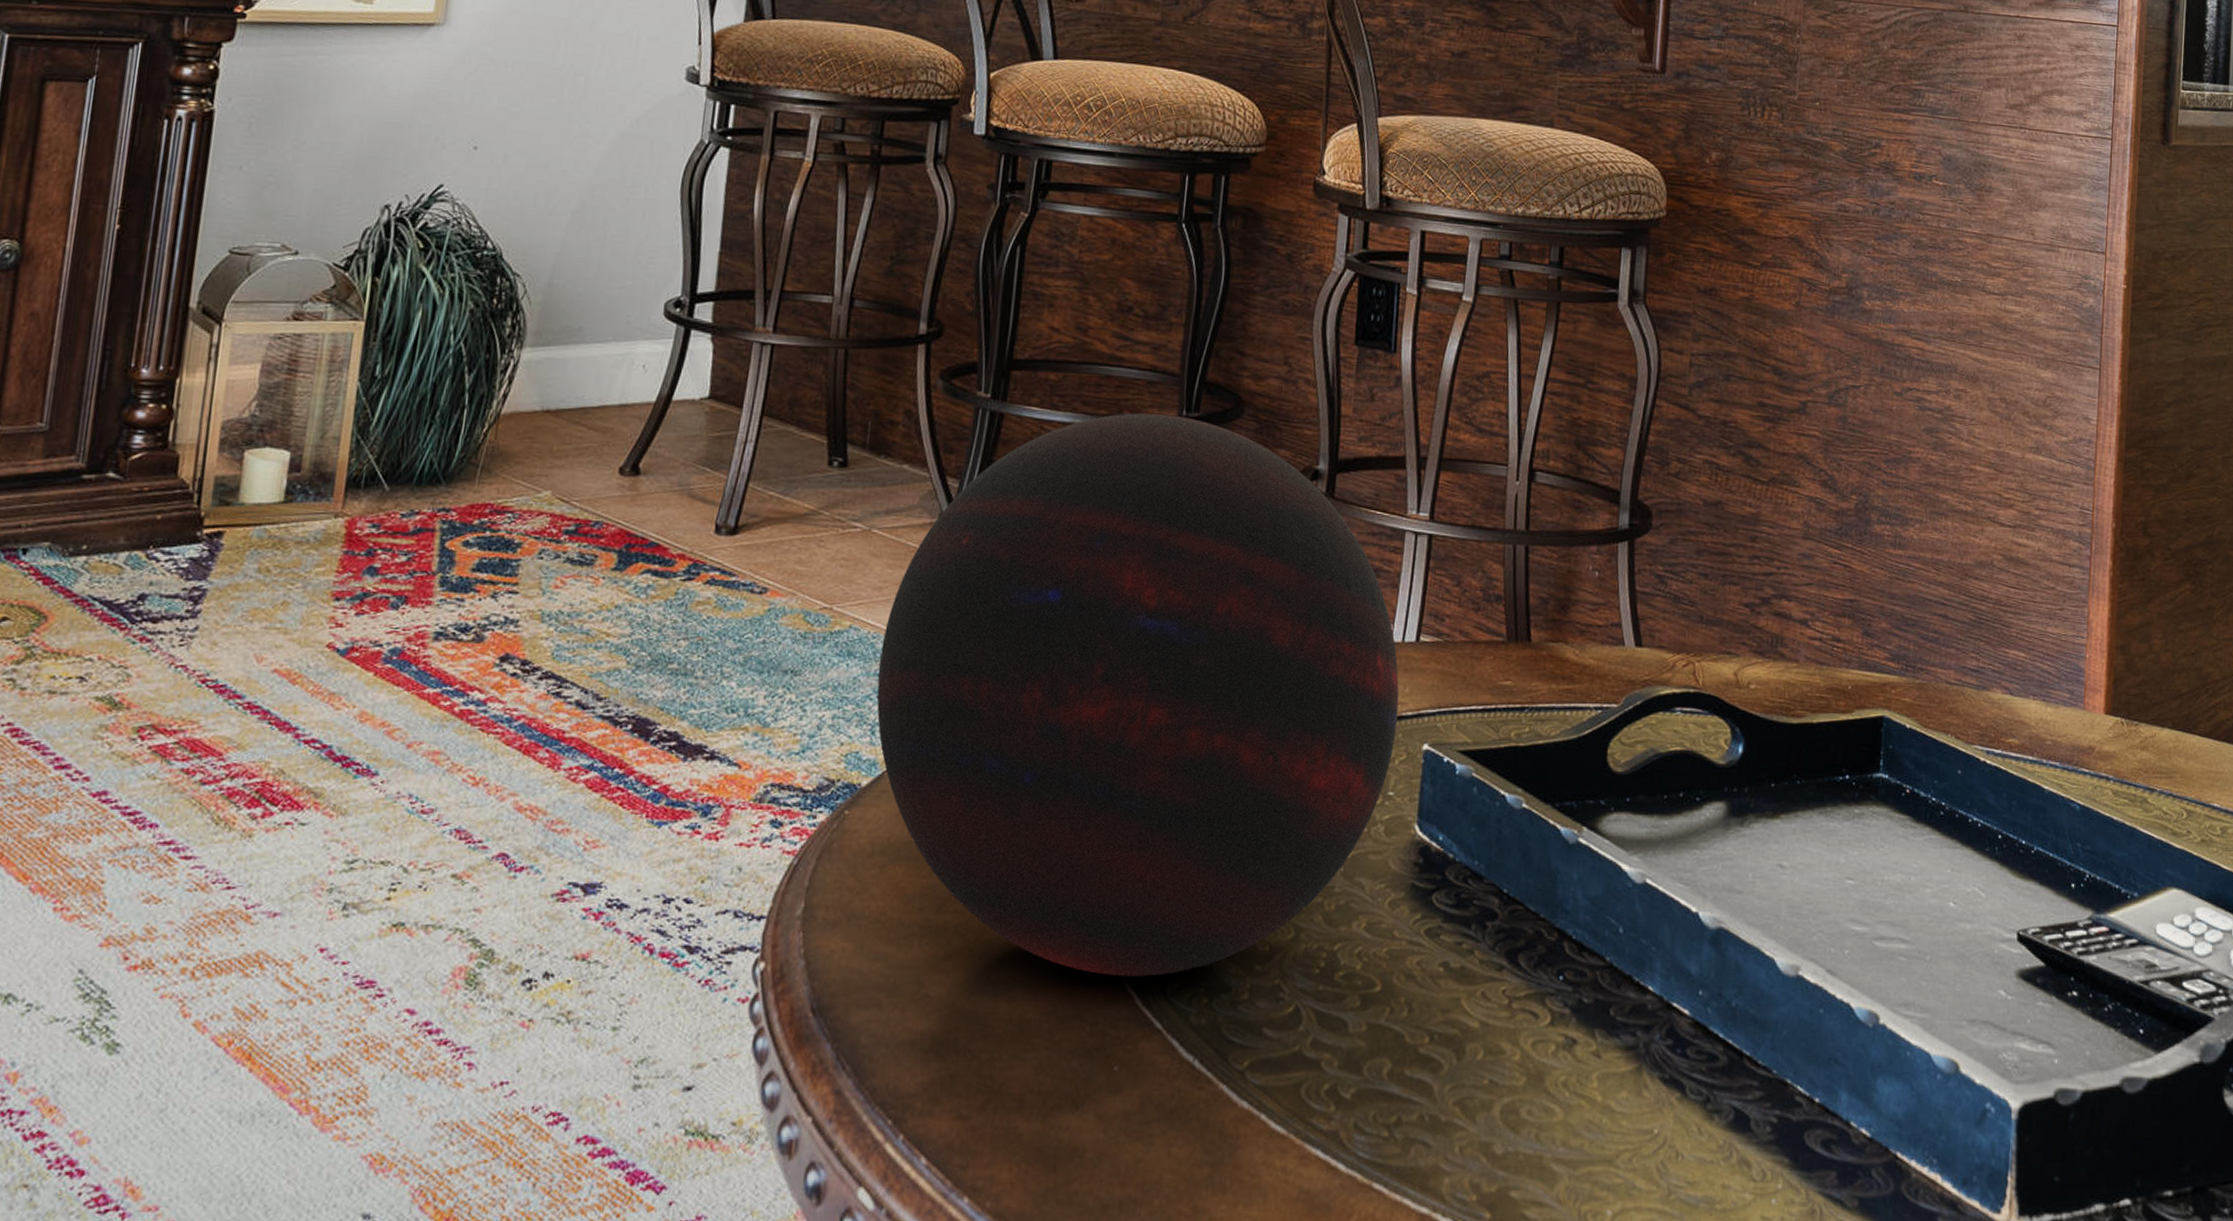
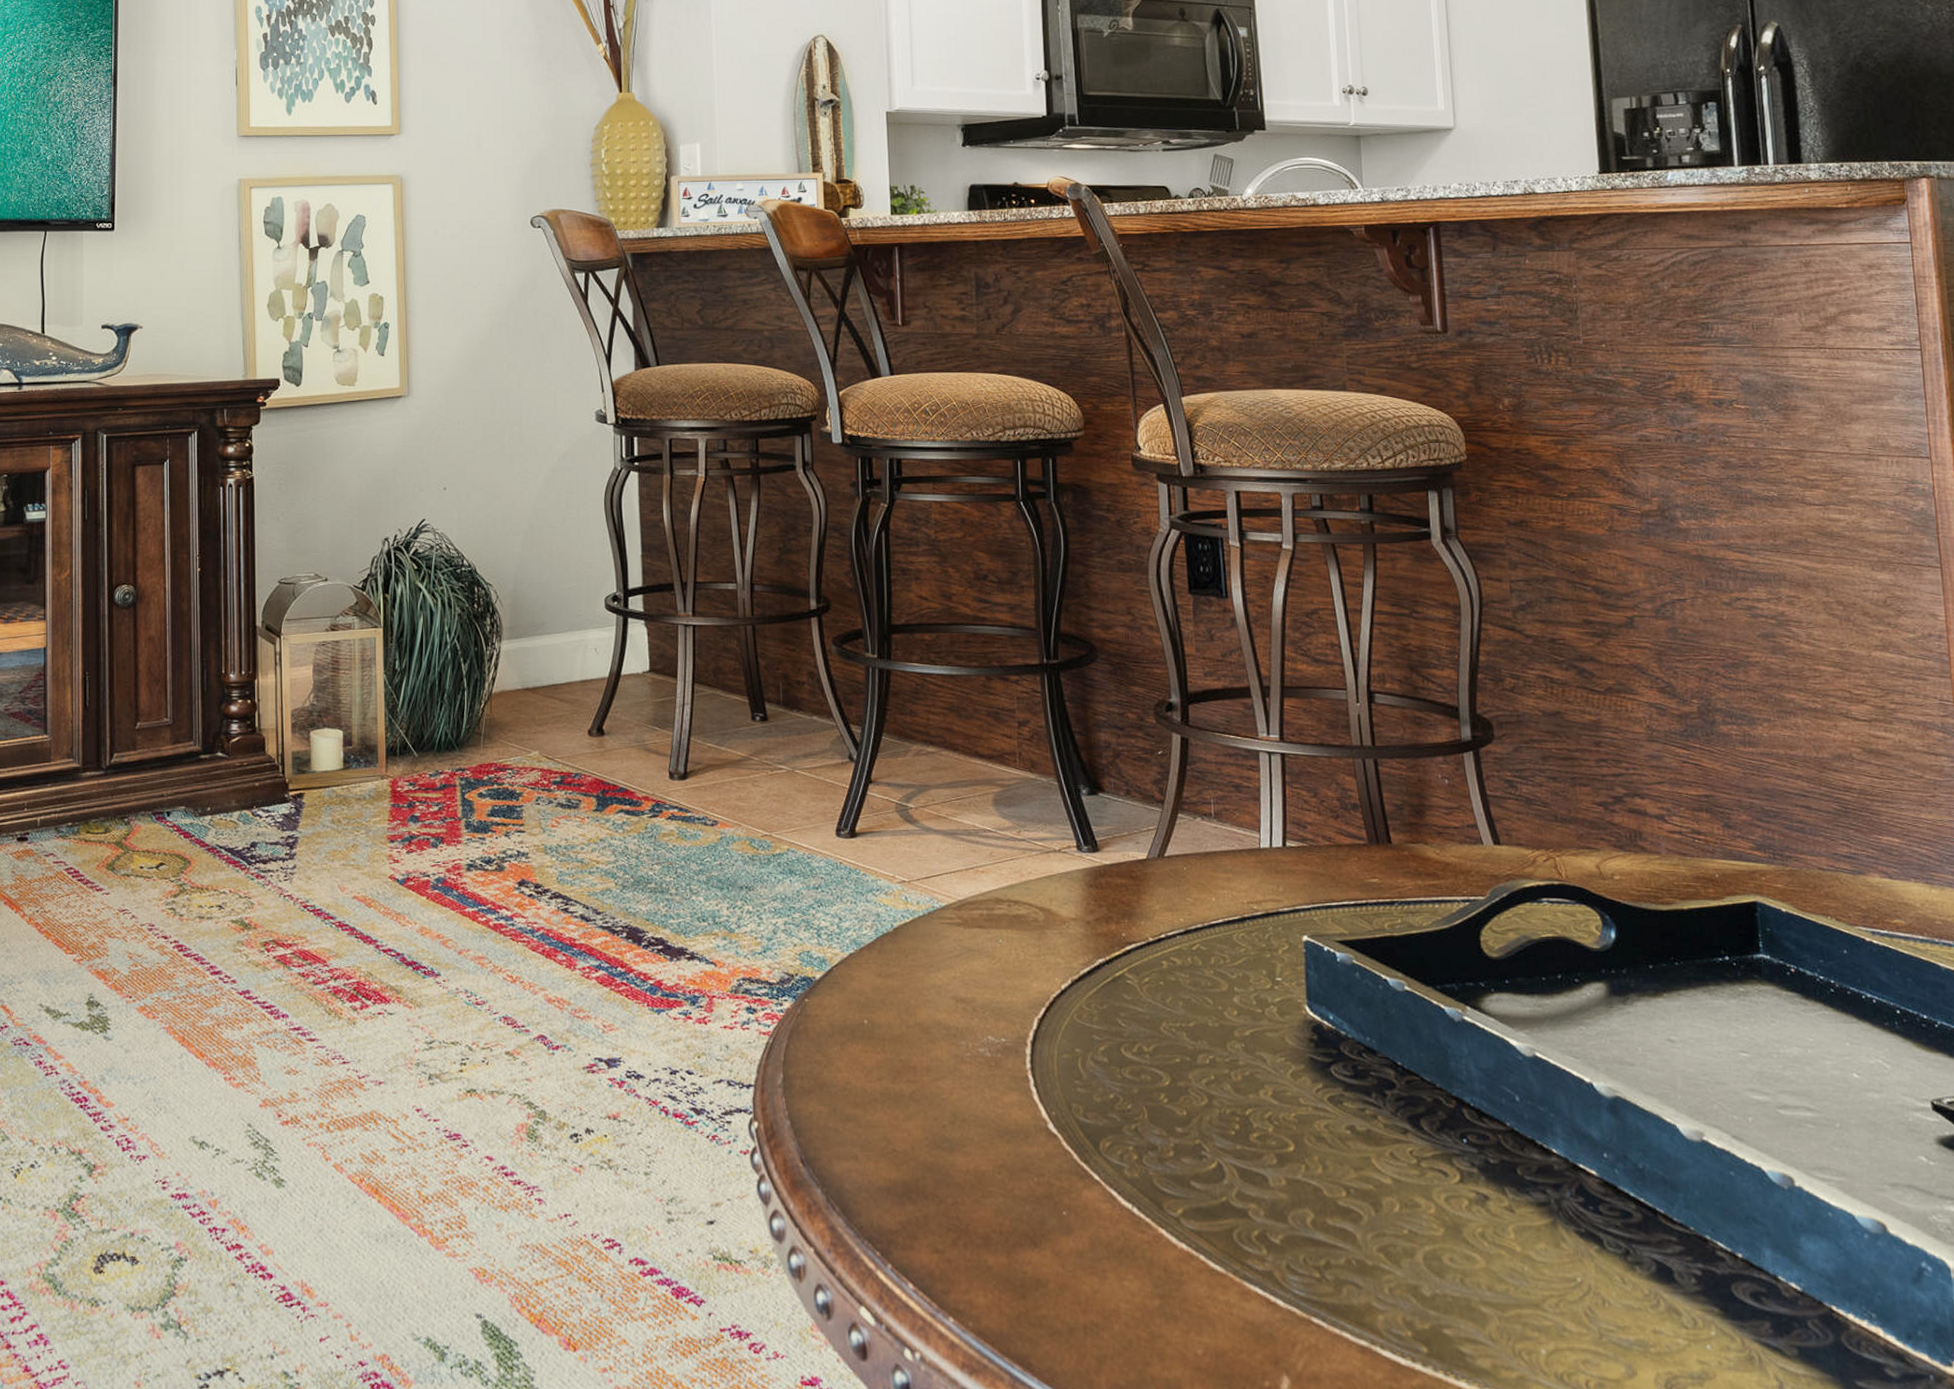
decorative orb: present [876,413,1399,977] -> none [815,663,1276,1136]

